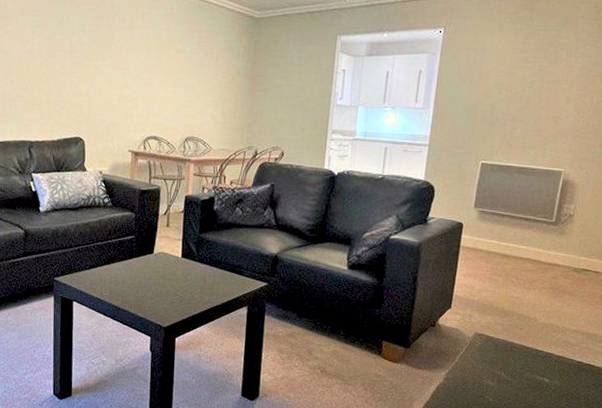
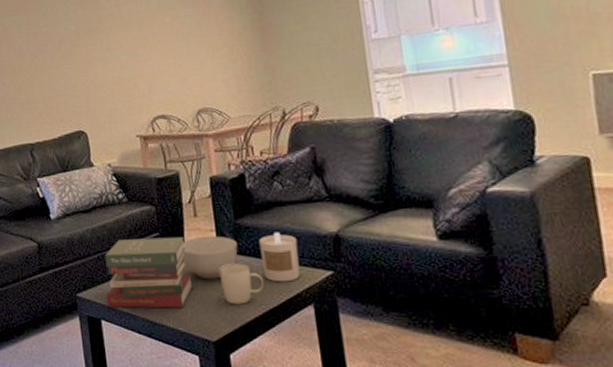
books: none [80,237,156,298] -> present [104,236,193,309]
bowl: none [151,243,198,279] -> present [182,235,238,280]
mug: none [179,268,214,301] -> present [219,263,265,305]
candle: none [214,248,245,288] -> present [259,232,300,283]

